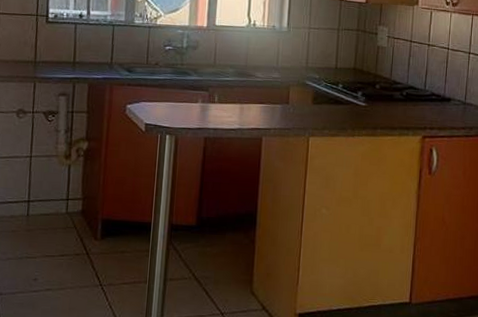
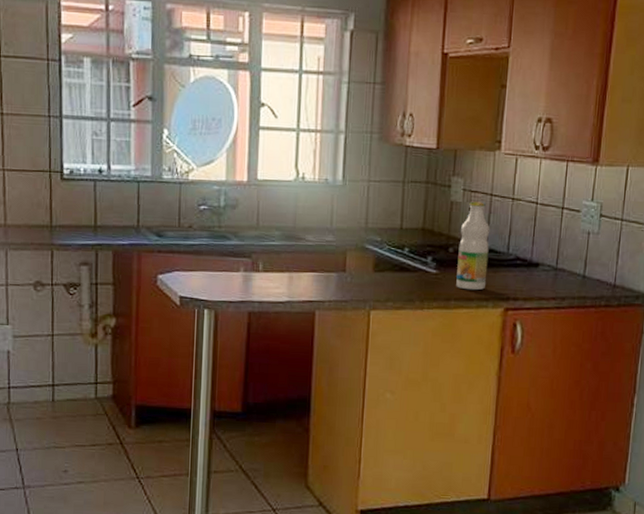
bottle: none [382,46,410,121] -> present [456,201,490,291]

